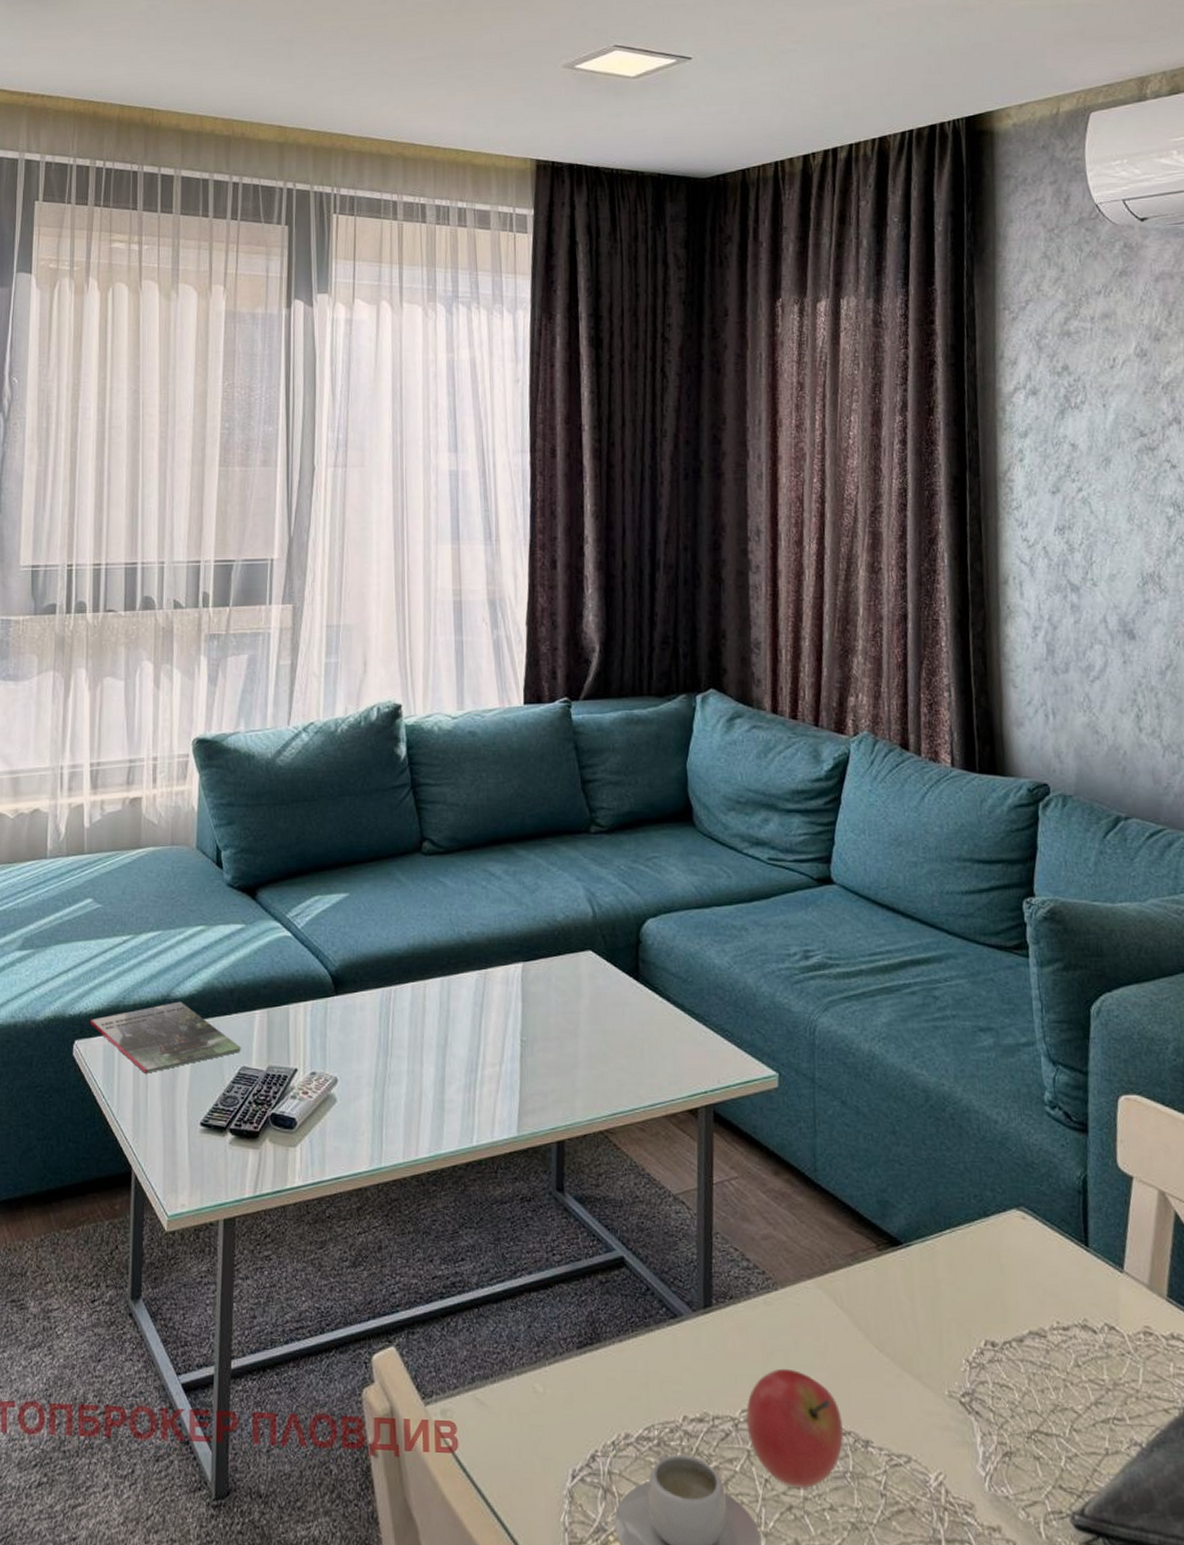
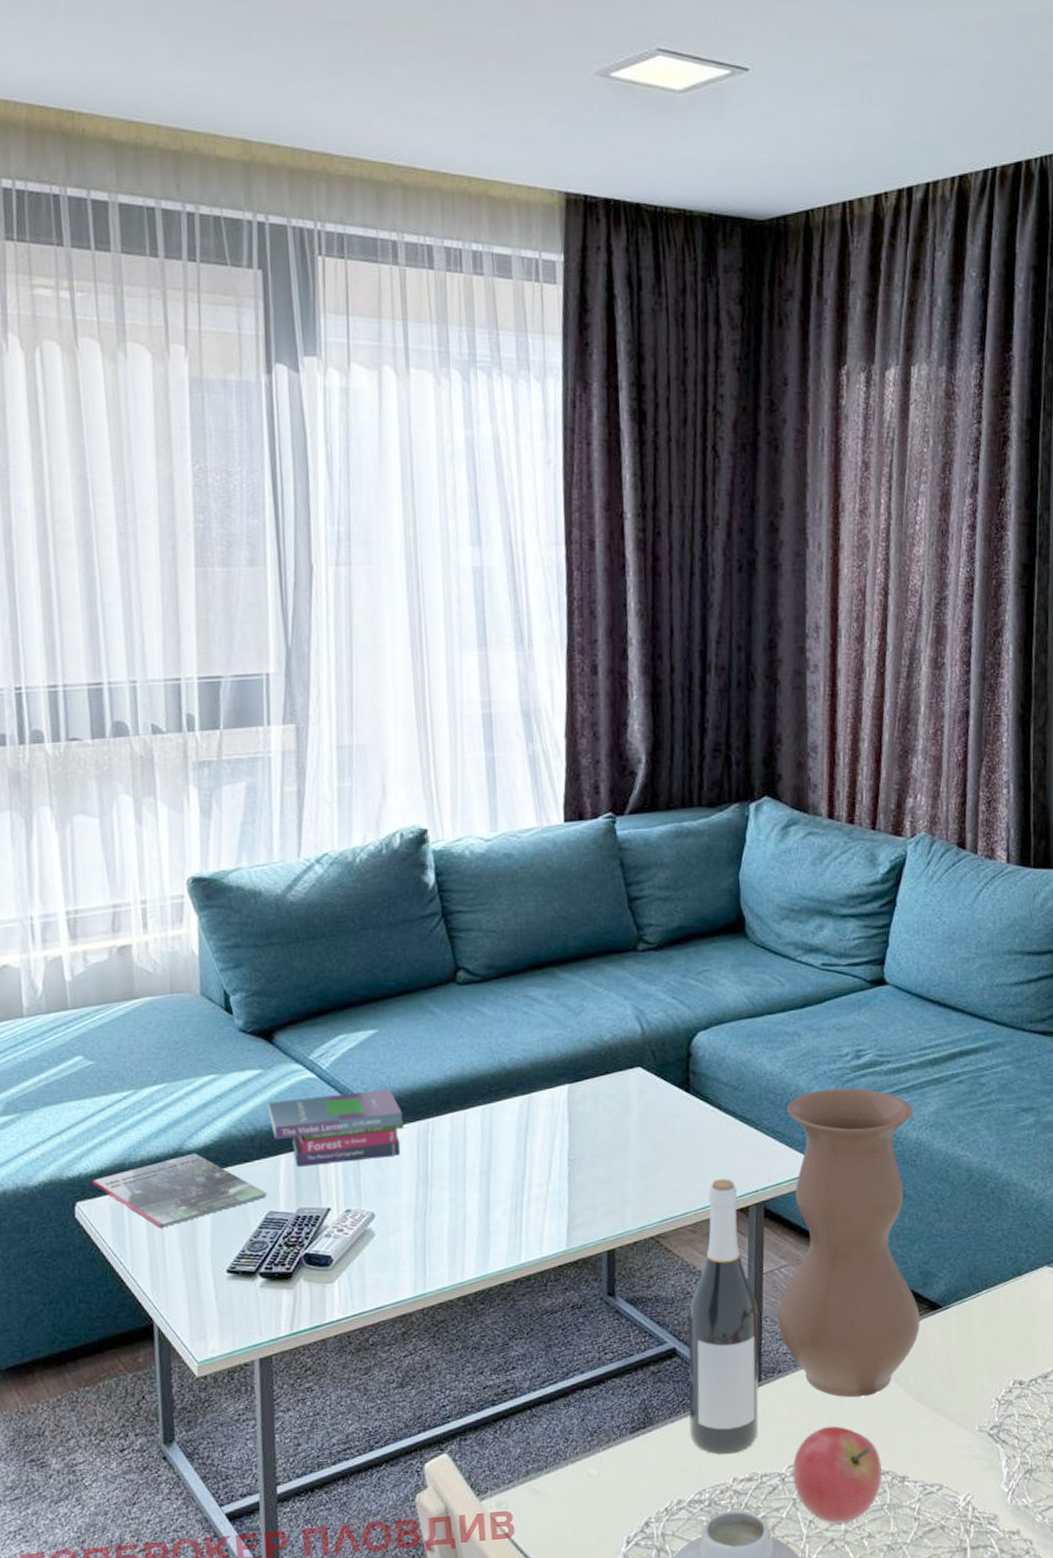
books: none [247,953,369,1024] -> present [267,1089,405,1167]
wine bottle: none [637,1076,710,1388] -> present [688,1179,759,1455]
vase: none [728,989,880,1339] -> present [777,1088,920,1398]

